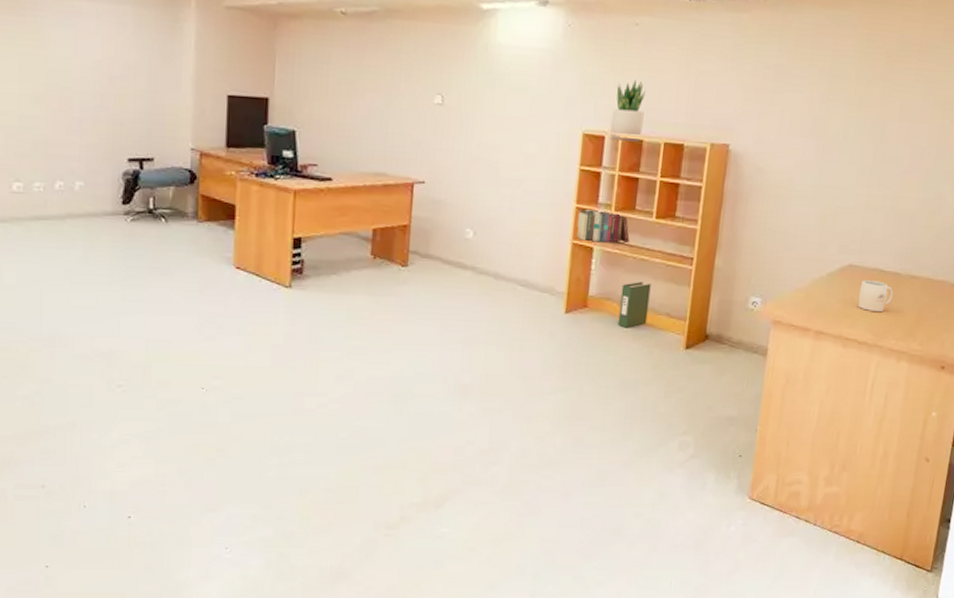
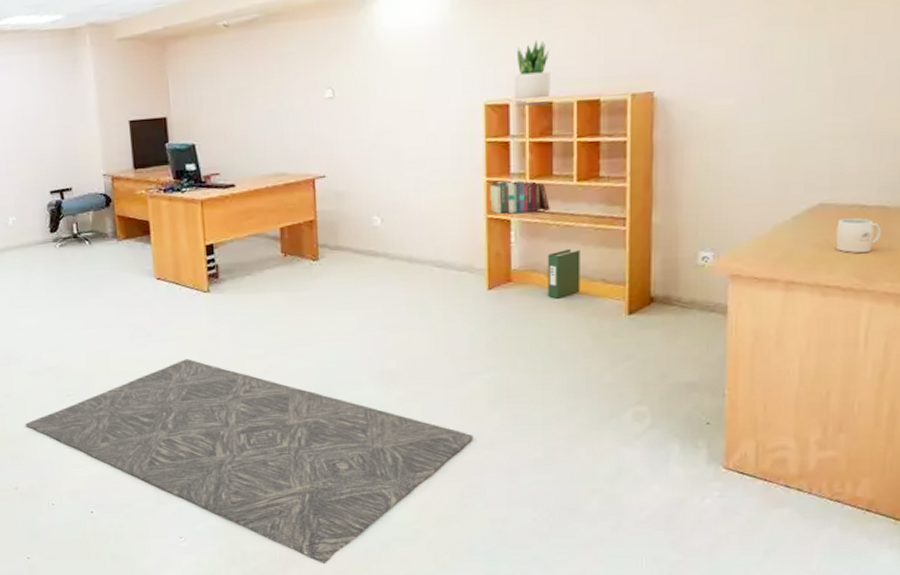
rug: none [64,356,535,581] -> present [25,359,473,565]

